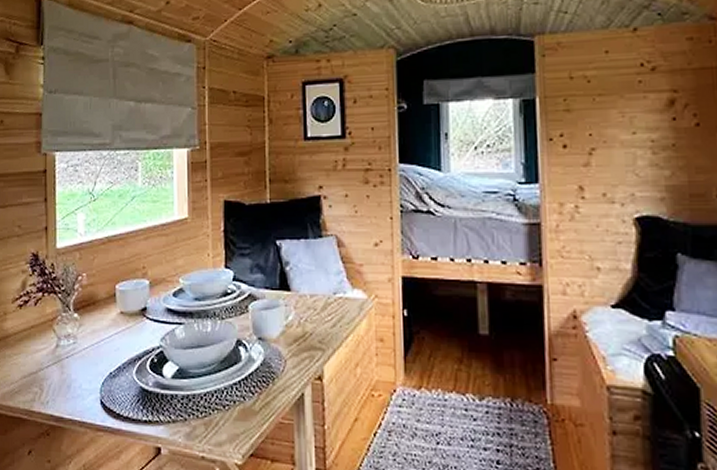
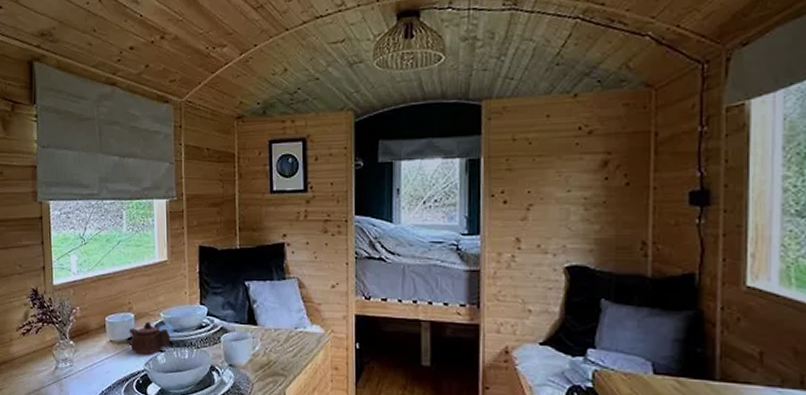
teapot: none [142,288,191,329] -> present [129,321,171,355]

